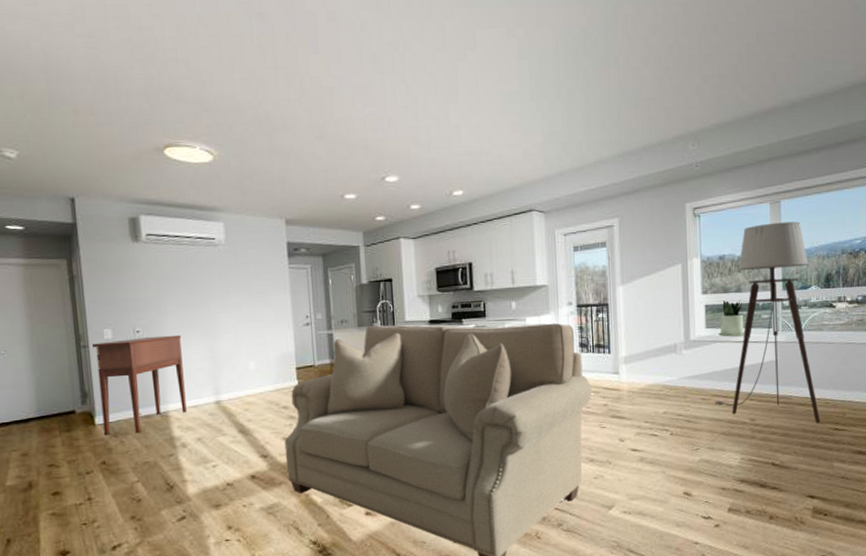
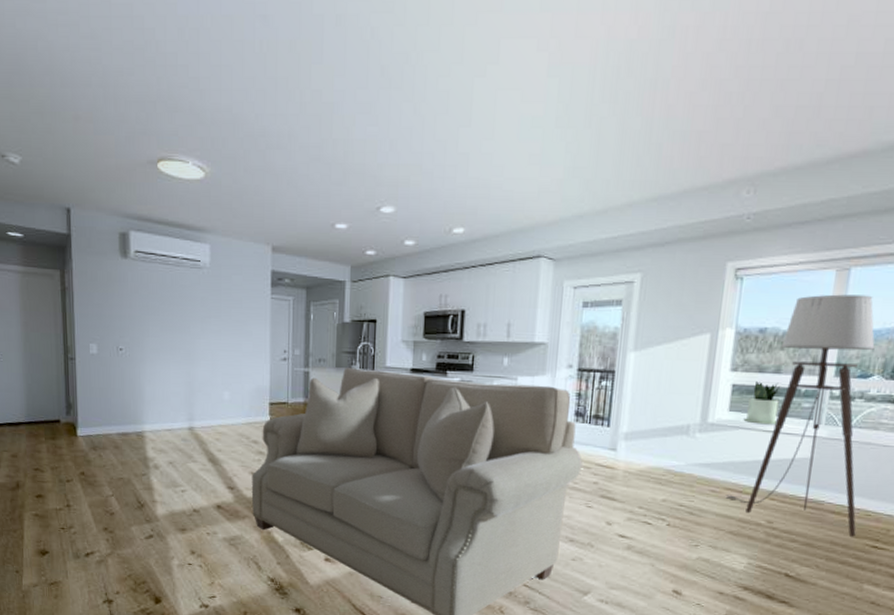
console table: present [91,334,187,435] -> none [78,355,161,449]

